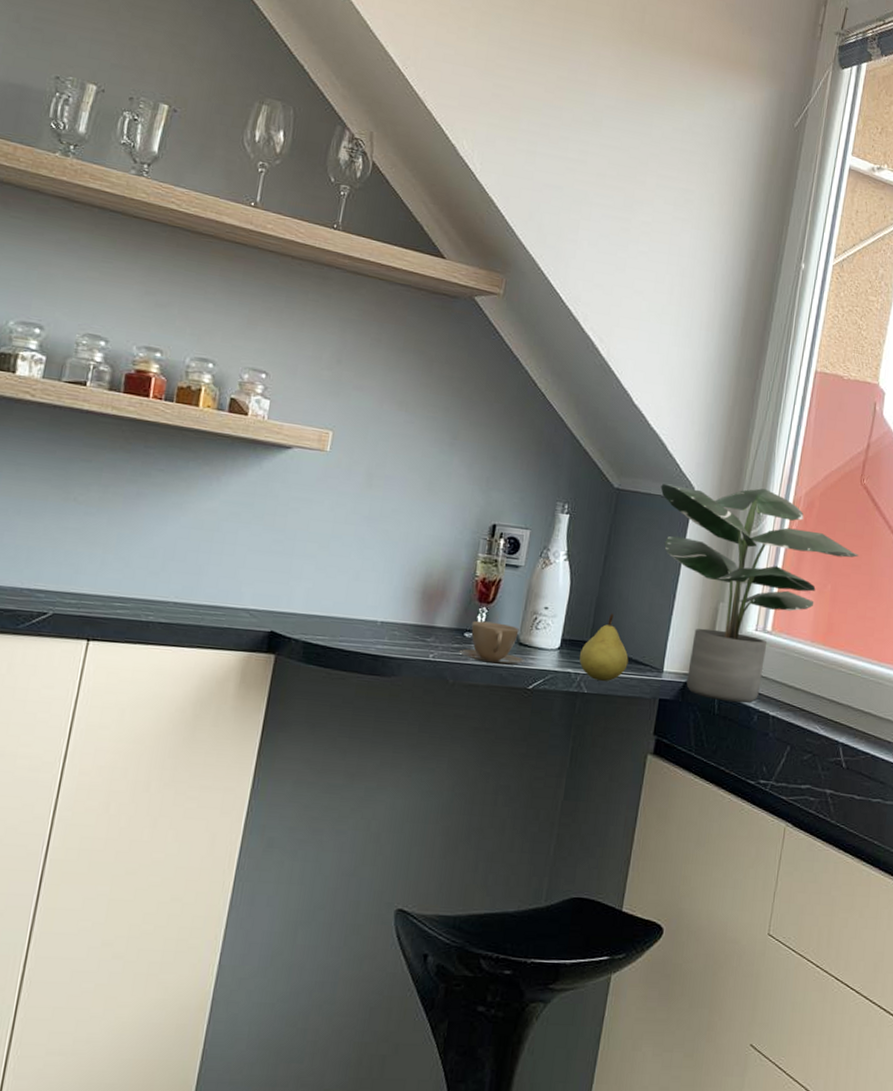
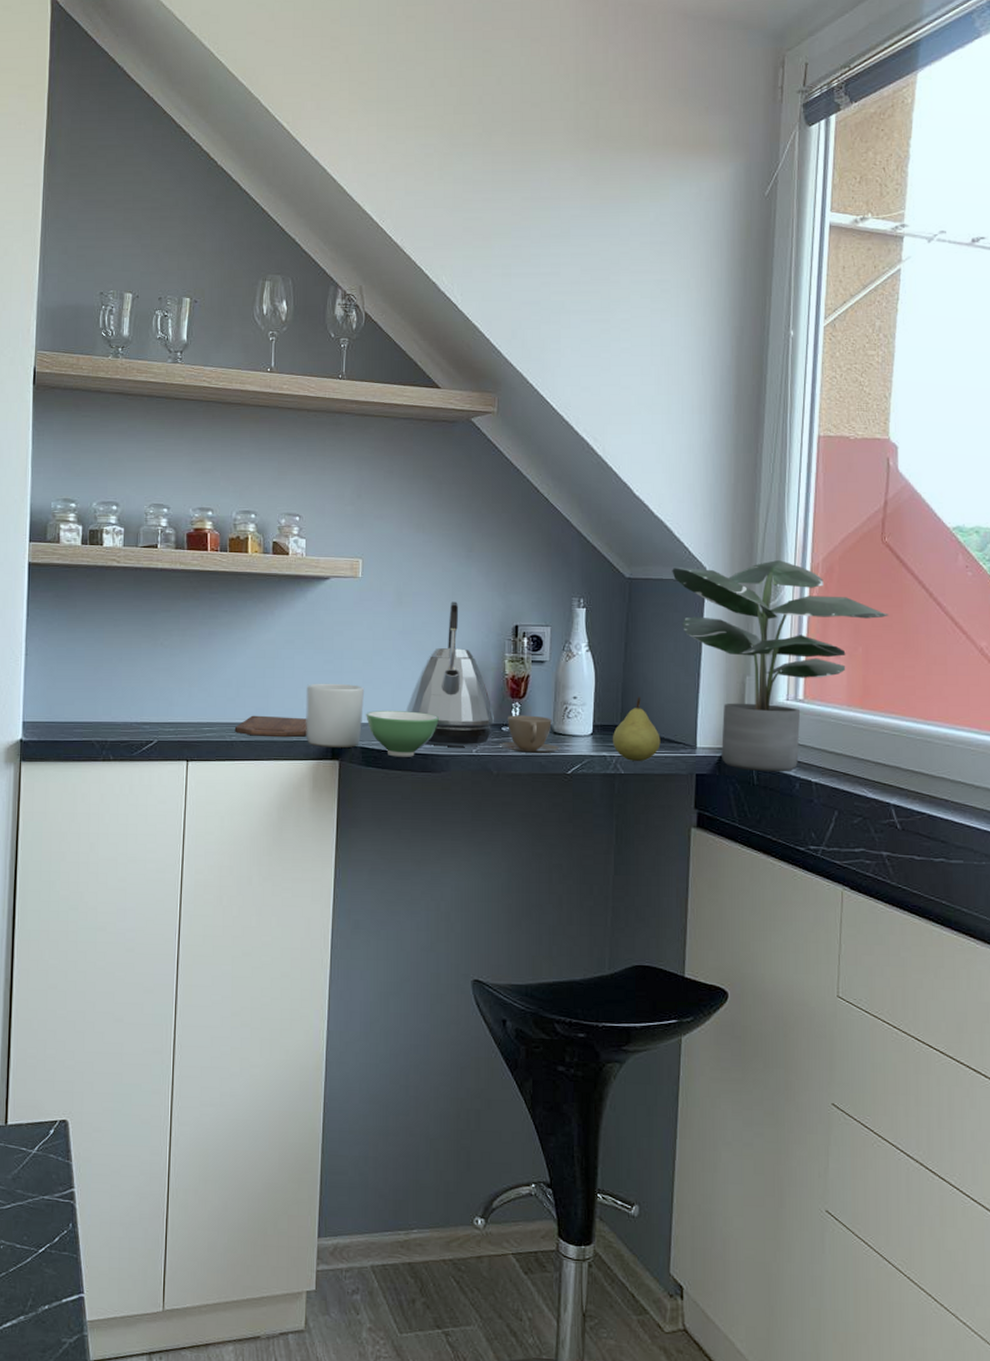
cutting board: none [153,593,244,624] -> present [234,715,307,738]
mug: none [239,564,317,642] -> present [306,683,365,749]
bowl: none [313,601,398,658] -> present [366,711,440,757]
kettle: none [360,491,459,652] -> present [405,602,495,747]

